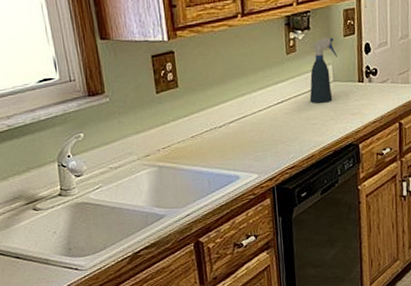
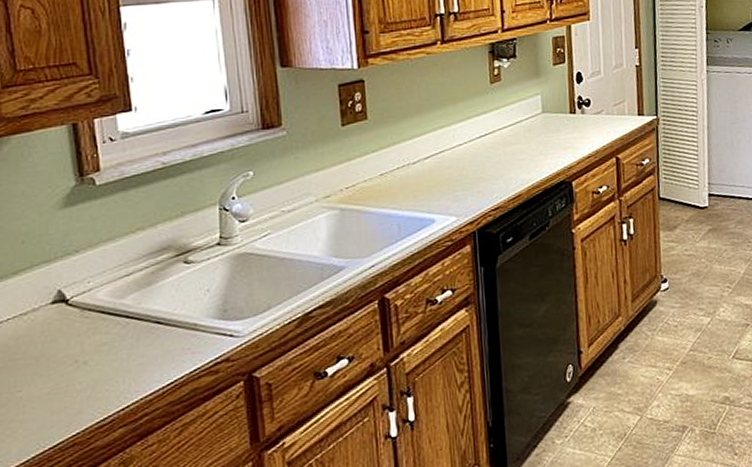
spray bottle: present [308,37,337,103] -> none [514,66,546,137]

